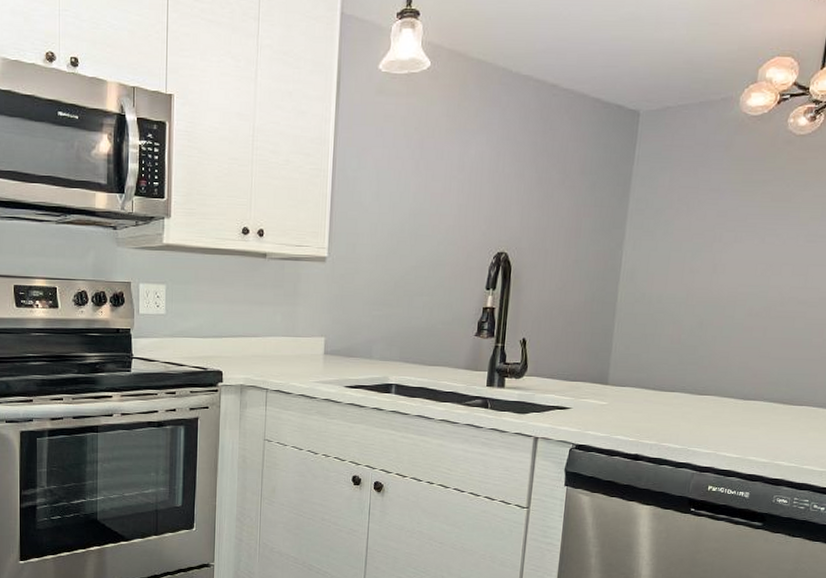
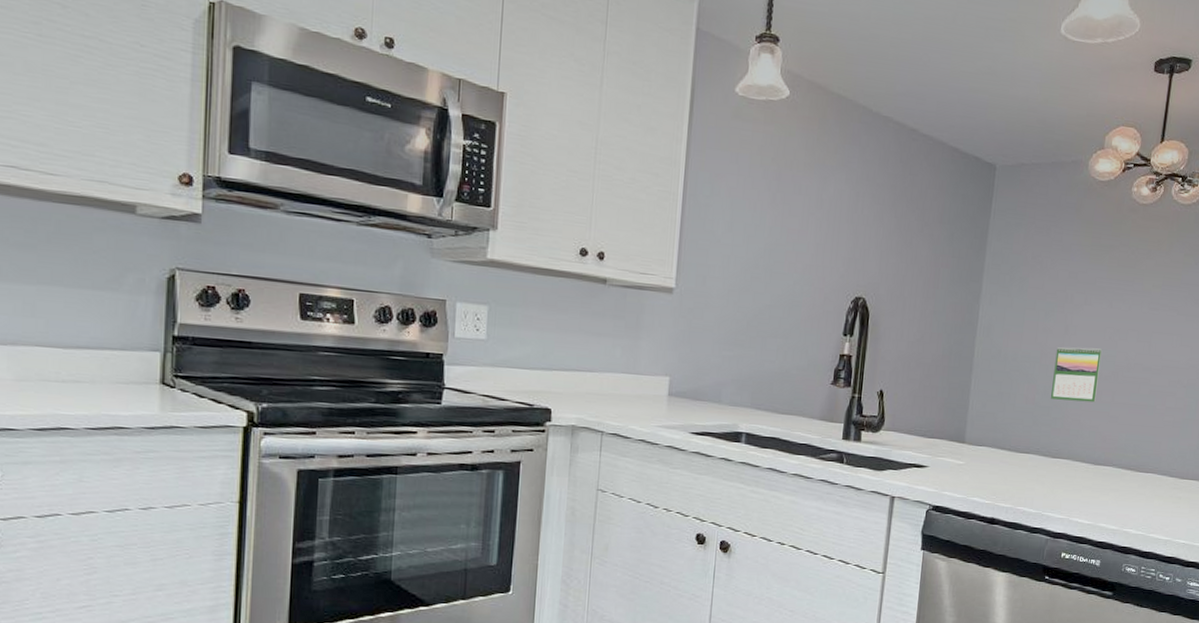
calendar: none [698,285,753,339] -> present [1051,347,1102,403]

